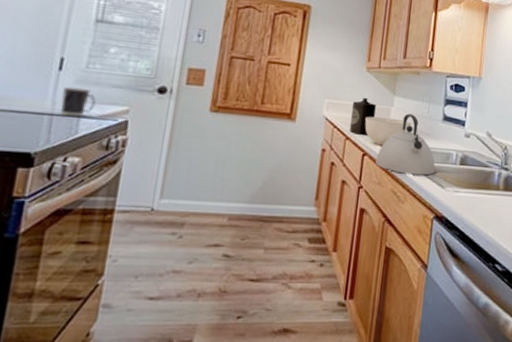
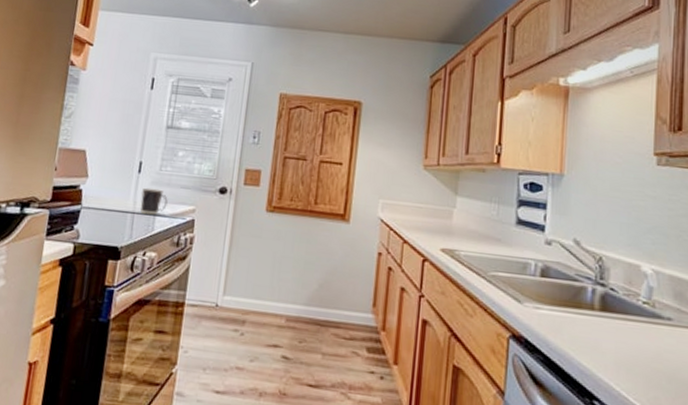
canister: present [350,97,376,135] -> none [407,197,436,239]
bowl: present [365,116,412,146] -> none [424,218,479,252]
kettle: present [375,113,436,176] -> none [438,216,510,287]

